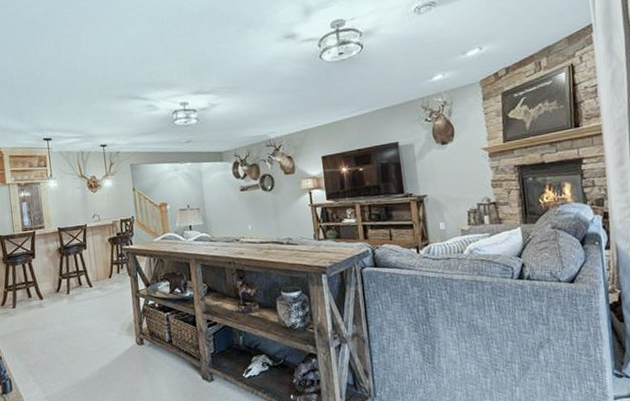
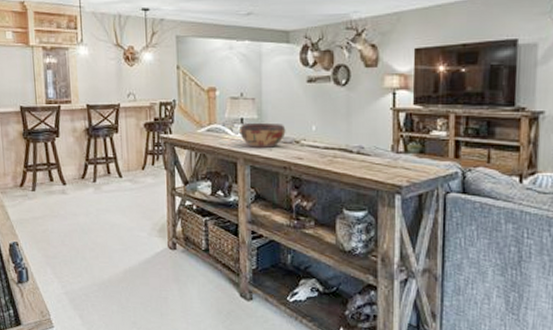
decorative bowl: none [188,227,228,249] -> present [238,122,286,148]

